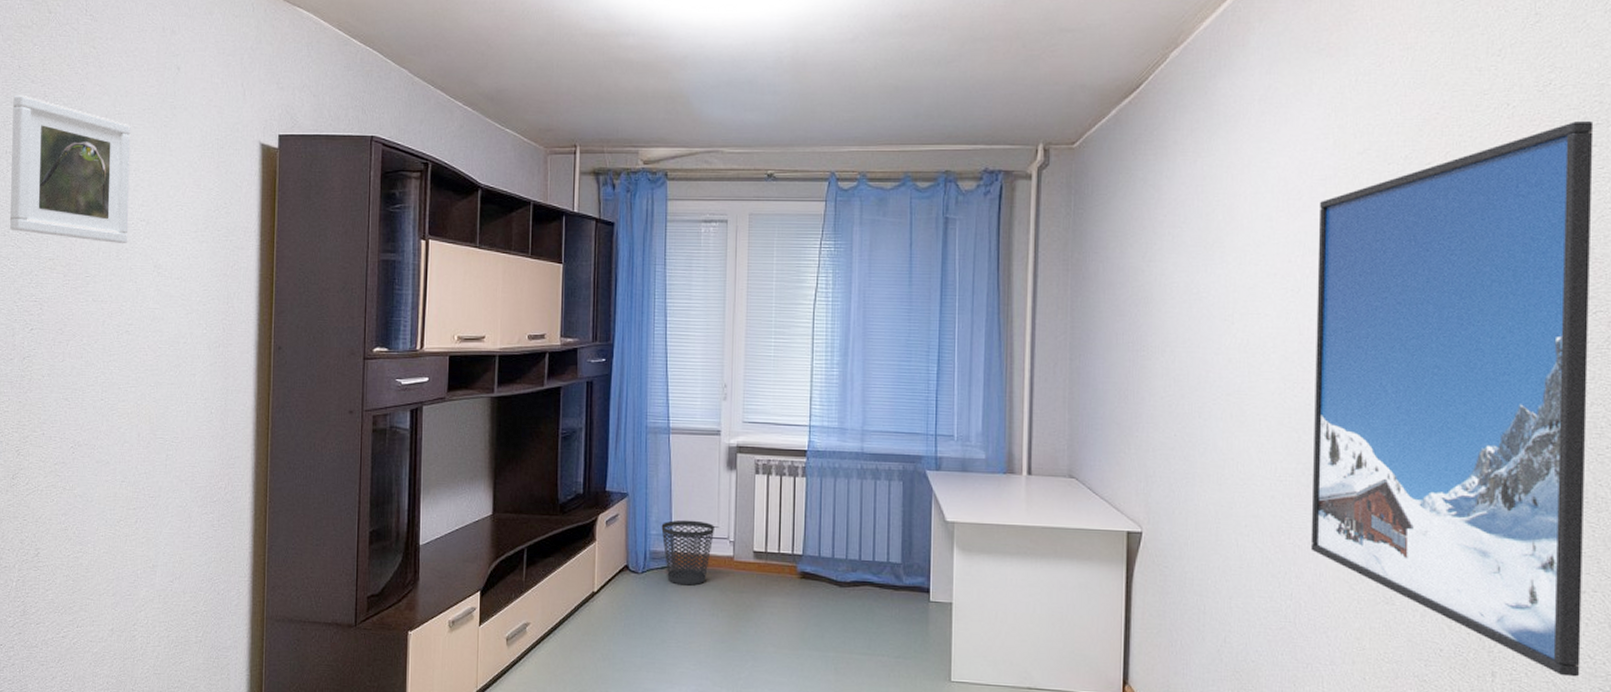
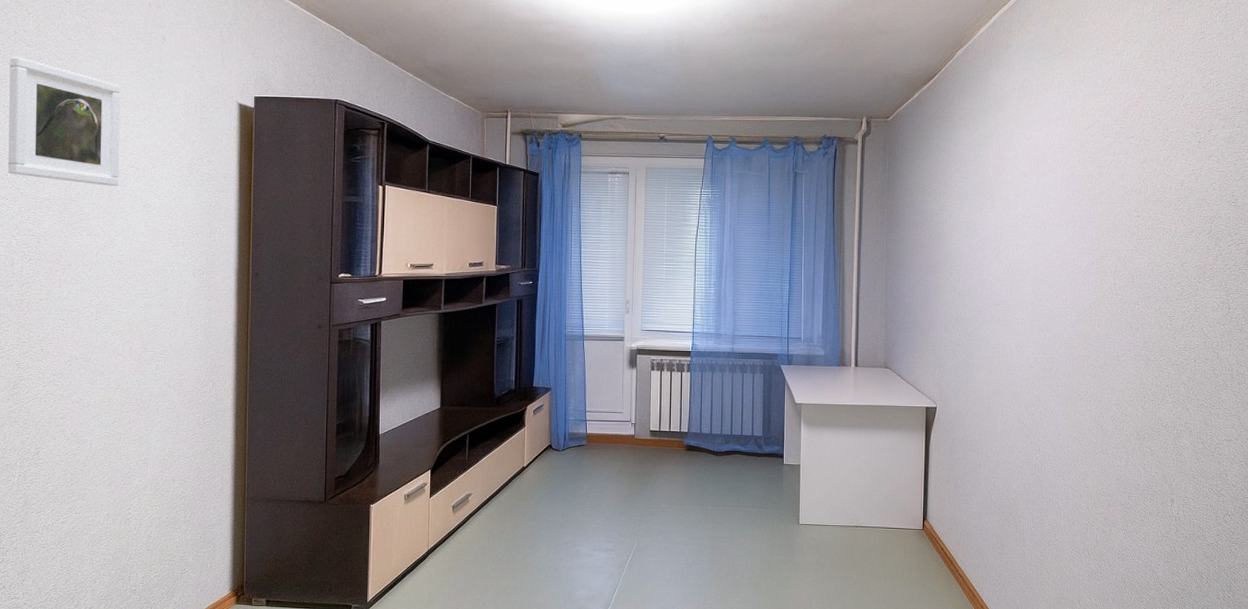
wastebasket: present [661,520,714,586] -> none [577,407,619,459]
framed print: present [1310,121,1594,677] -> none [1052,109,1238,500]

